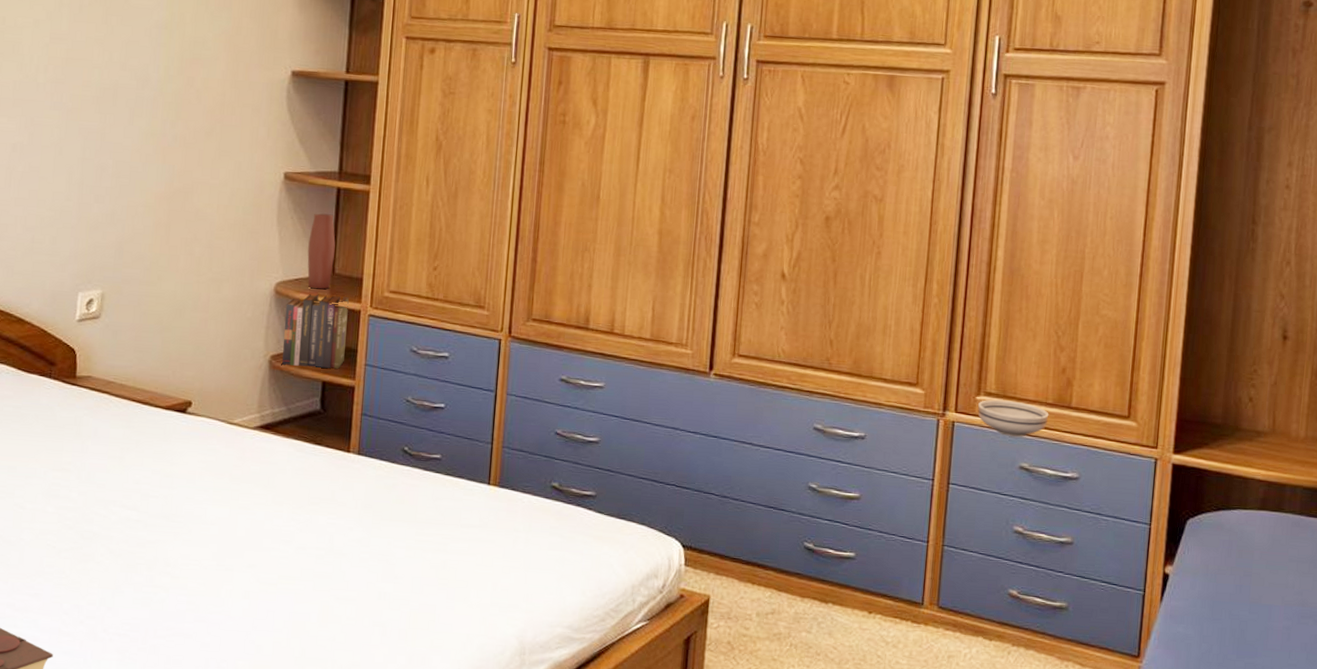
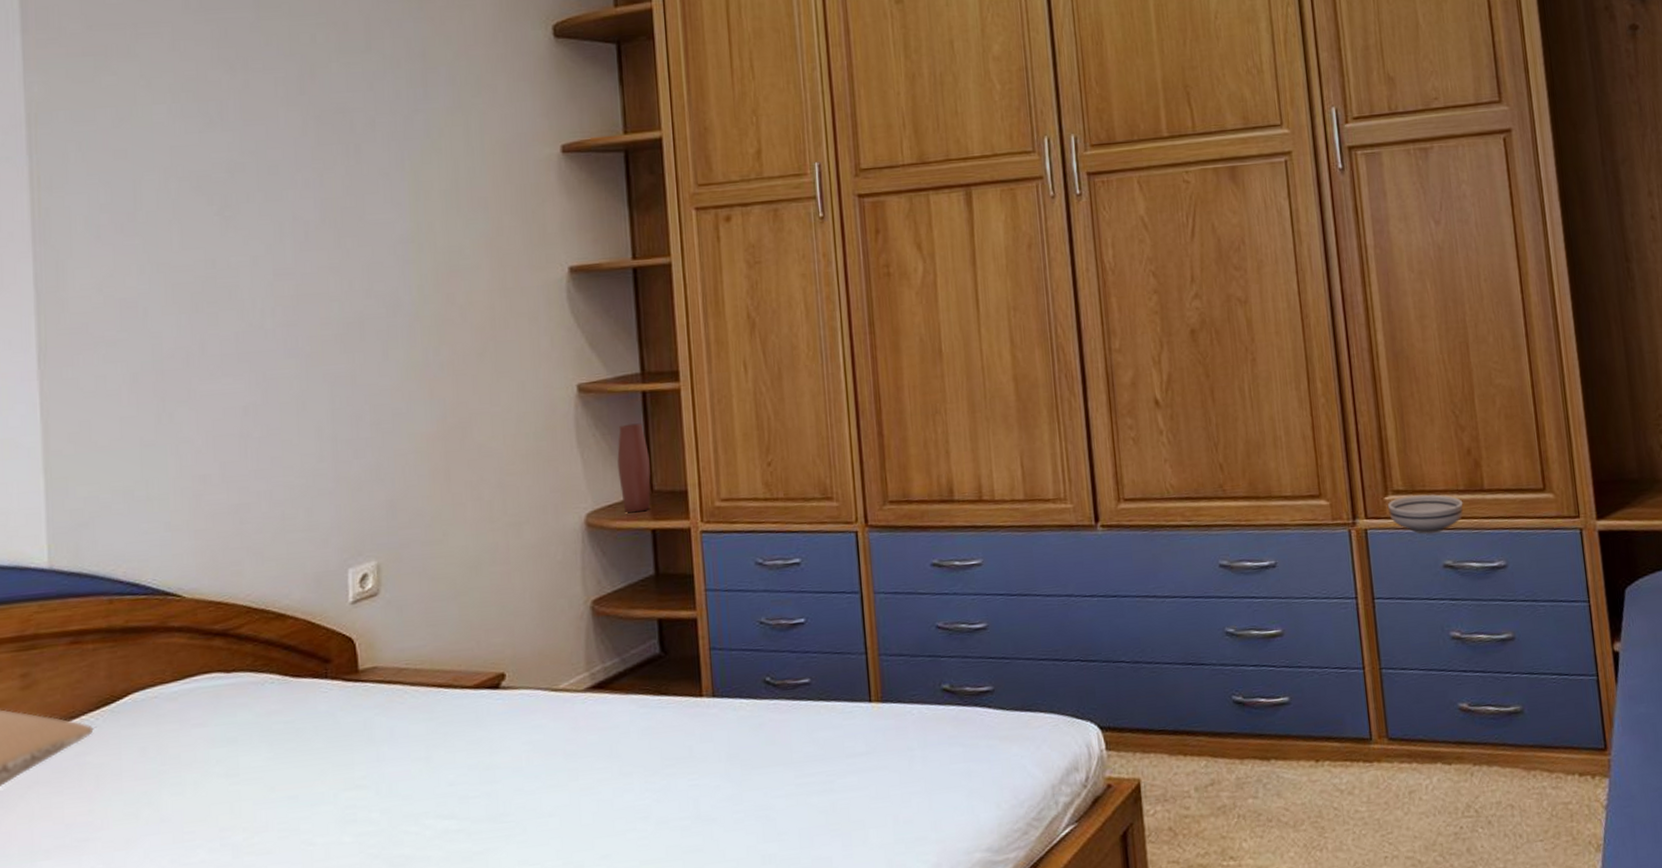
books: present [282,294,349,369] -> none [601,515,680,609]

